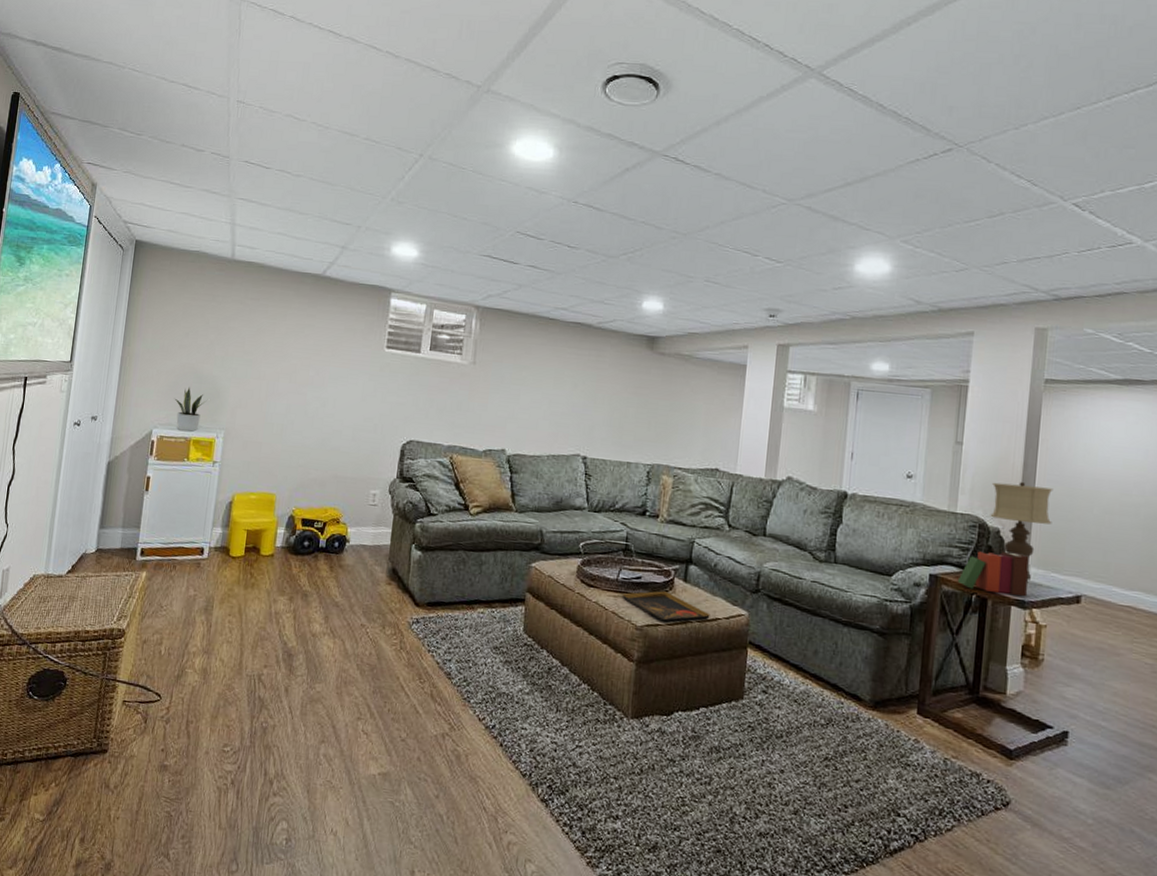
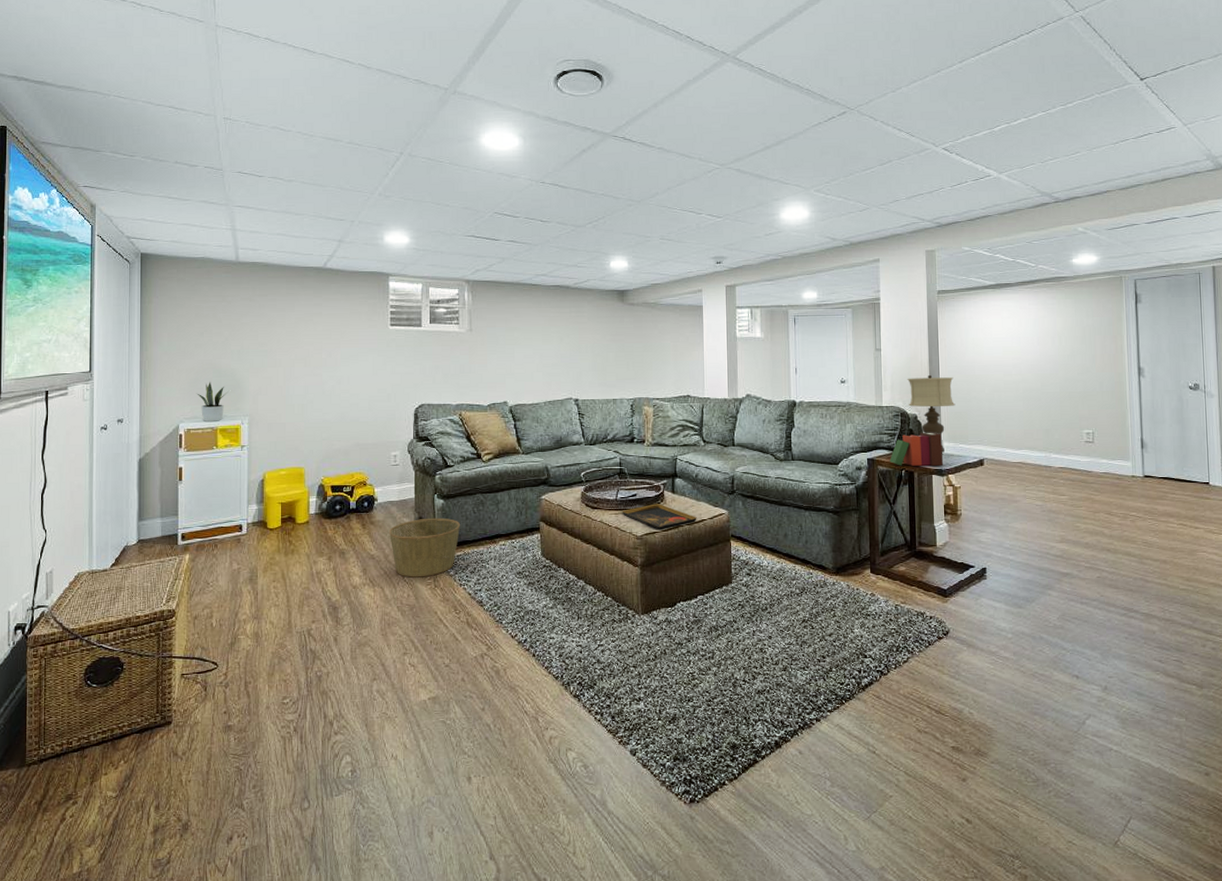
basket: none [357,569,437,636] -> present [388,517,461,578]

